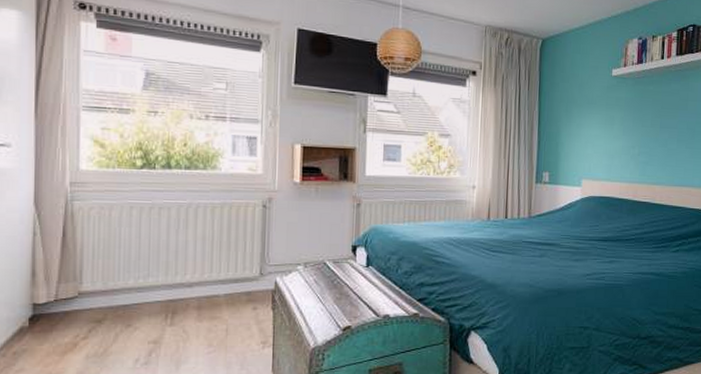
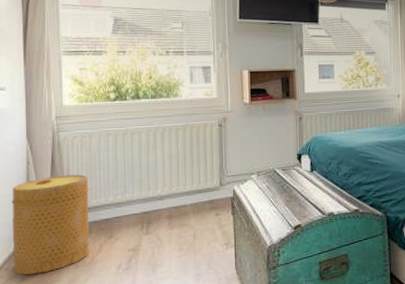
basket: none [11,251,106,364] -> present [11,174,90,275]

